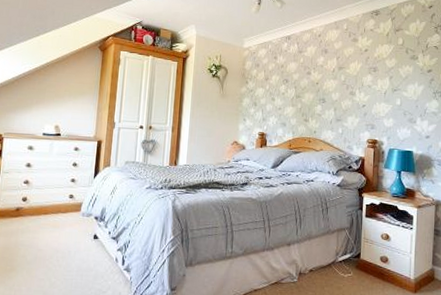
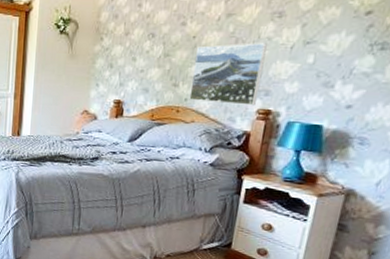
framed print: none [317,89,368,137] -> present [189,43,267,106]

